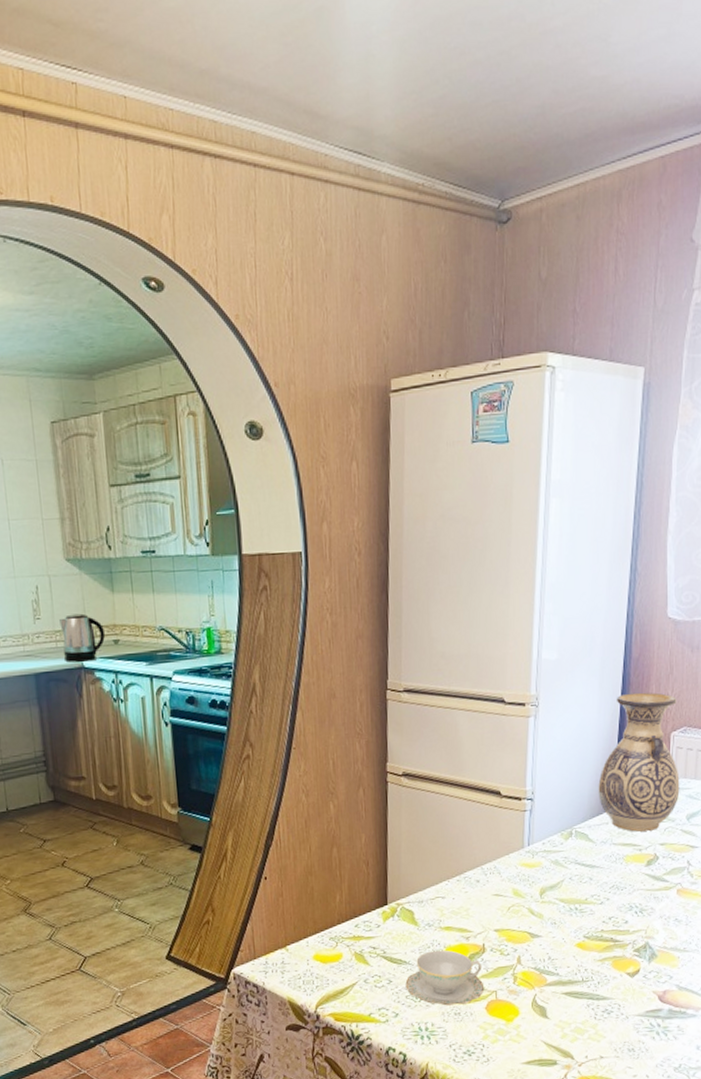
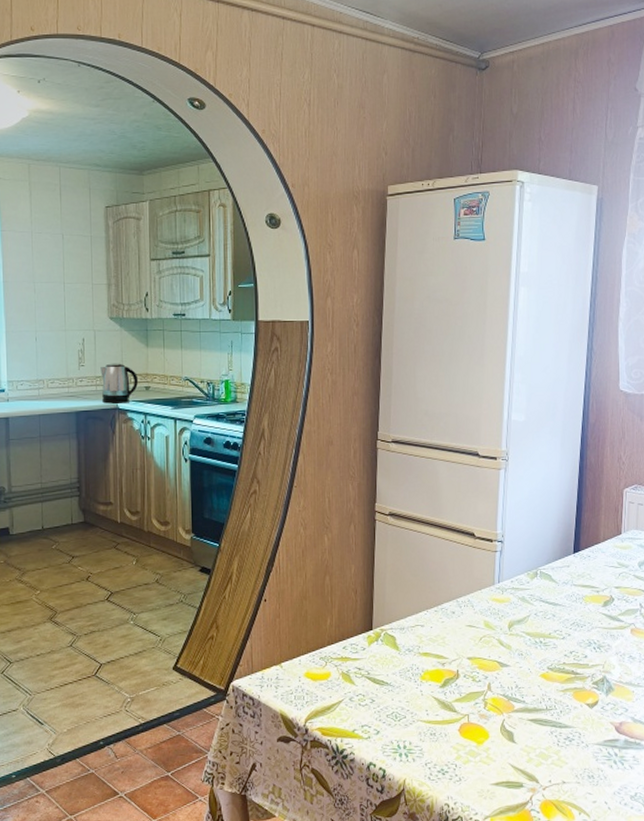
teacup: present [405,949,483,1006] -> none [386,674,457,726]
vase: present [598,692,680,832] -> none [560,453,632,575]

